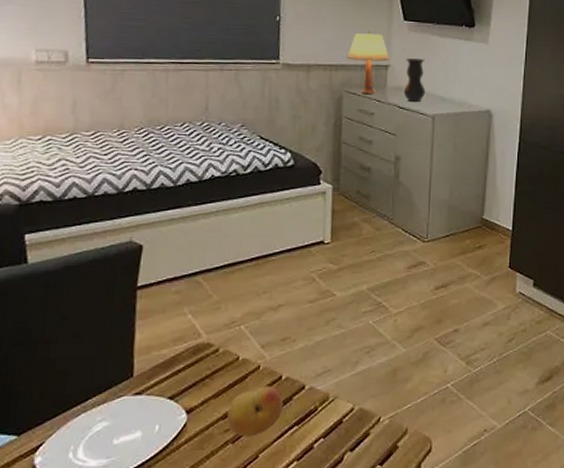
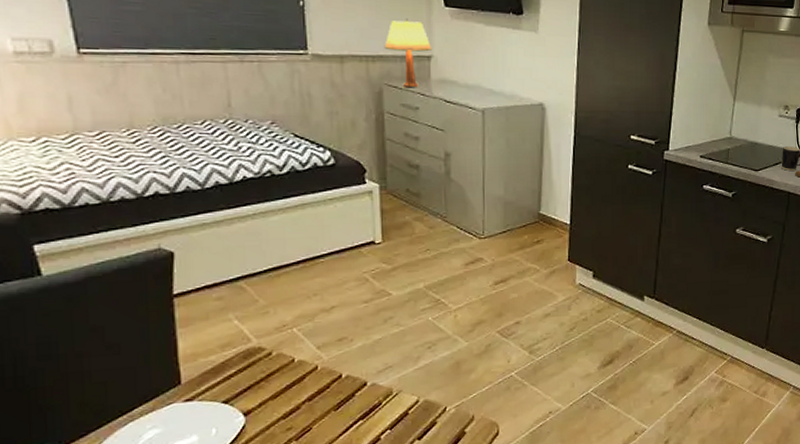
fruit: present [227,386,284,437] -> none [288,384,346,434]
vase: present [403,58,426,103] -> none [449,48,474,96]

